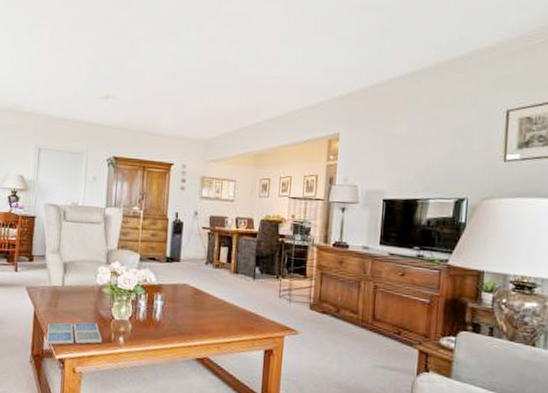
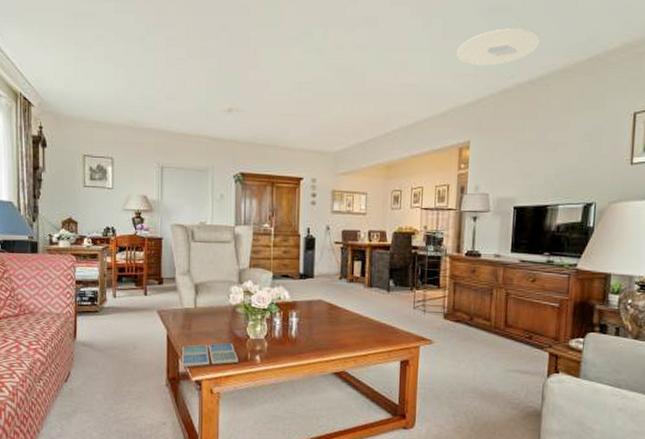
ceiling light: none [328,26,410,62] -> present [457,28,540,66]

